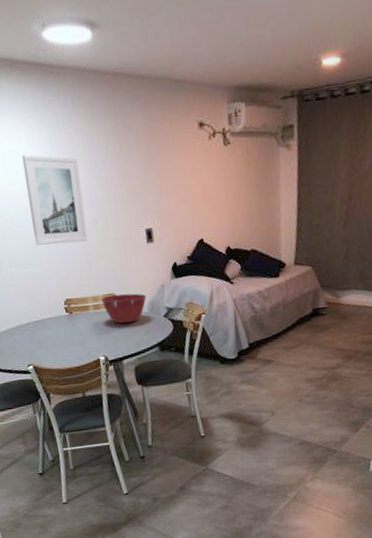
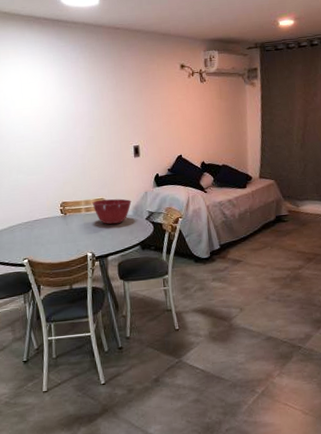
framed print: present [22,155,88,245] -> none [36,86,85,157]

